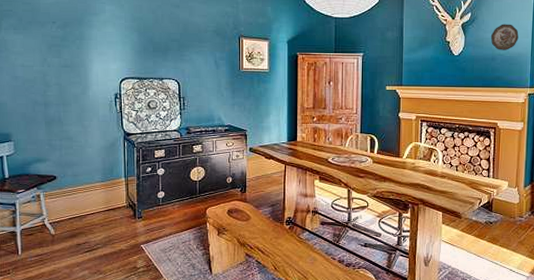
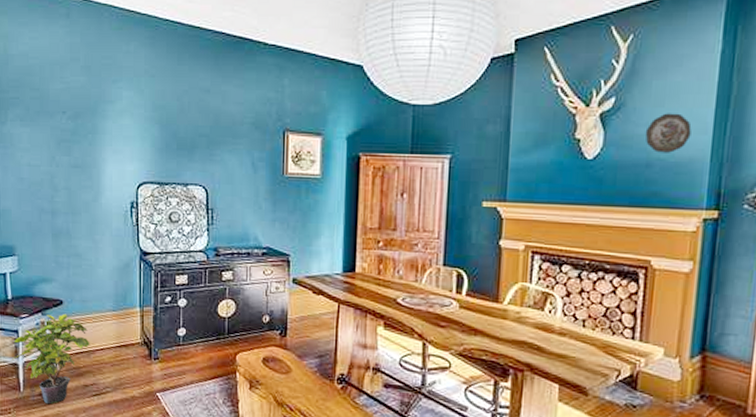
potted plant: none [9,187,82,263] -> present [11,313,90,405]

